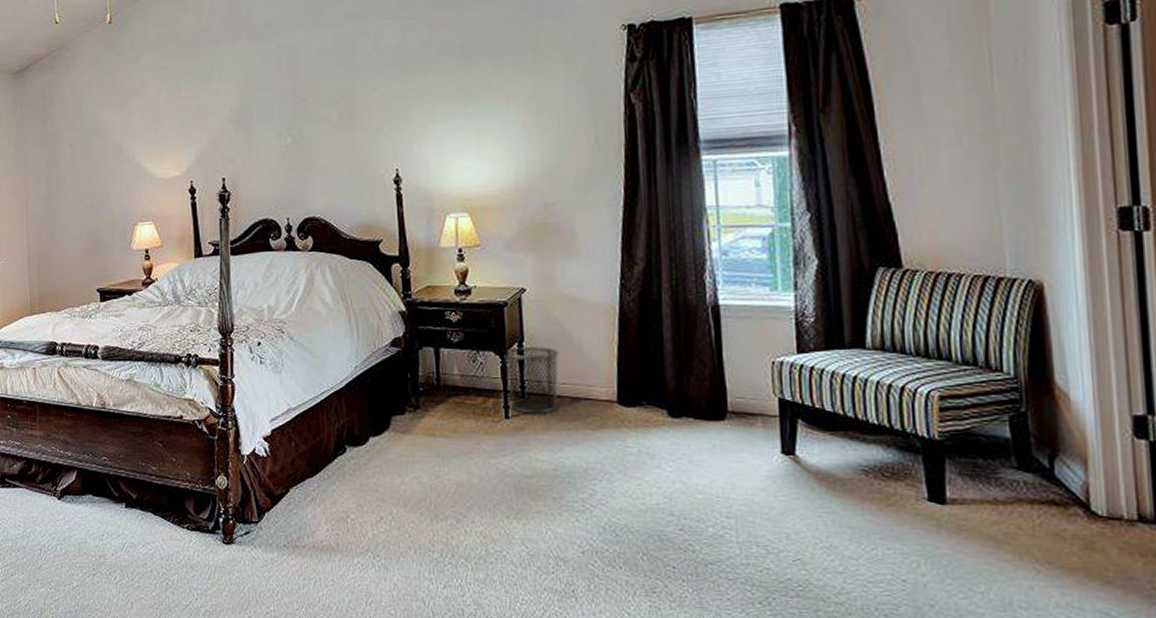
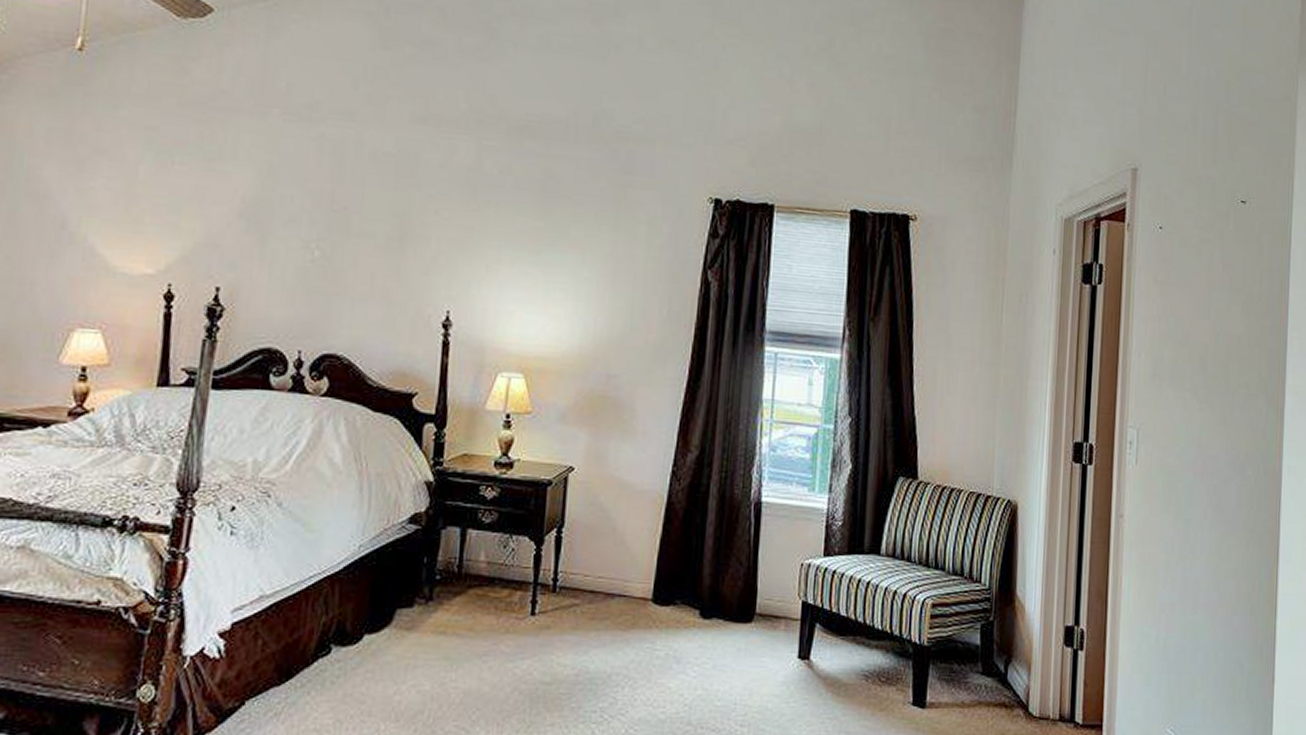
waste bin: present [504,347,559,414] -> none [538,533,599,611]

